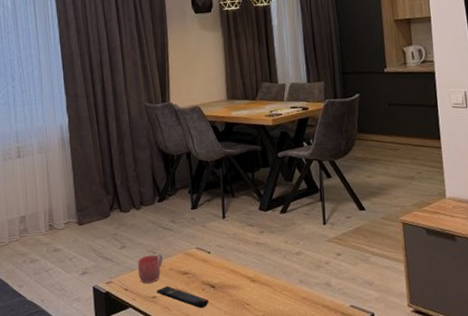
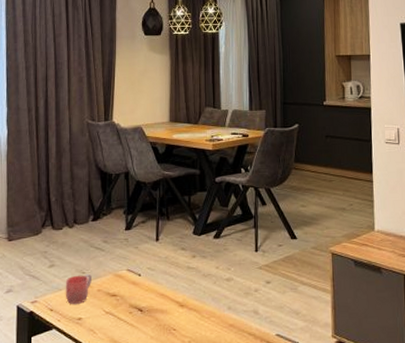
remote control: present [157,285,210,309] -> none [83,307,136,333]

